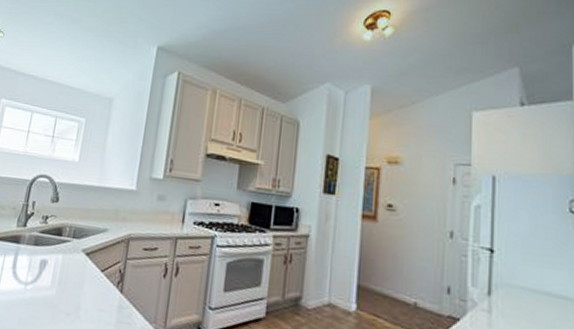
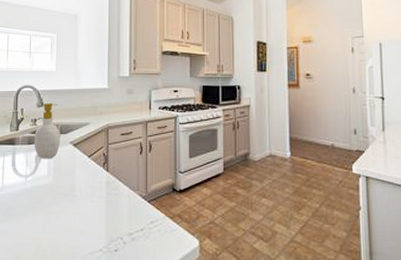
soap bottle: none [40,198,76,267] -> present [34,102,60,159]

